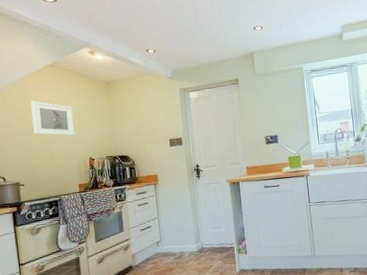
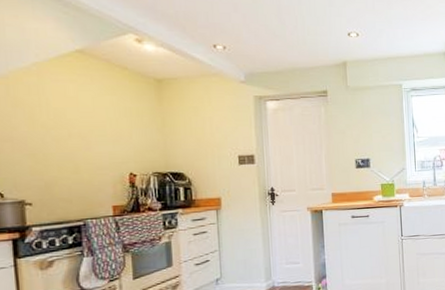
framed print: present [30,101,75,136] -> none [47,95,111,144]

